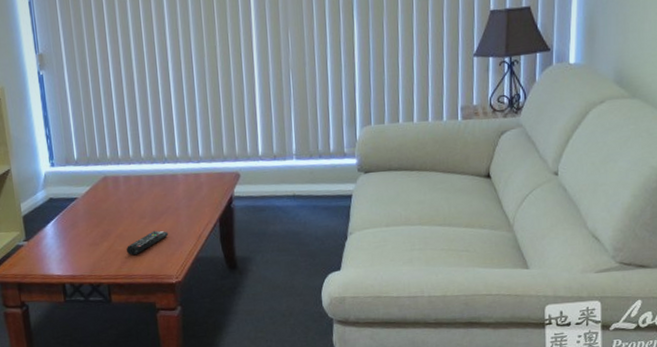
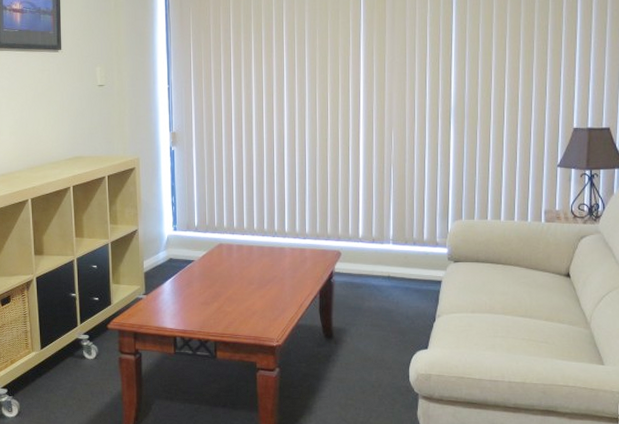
remote control: present [127,230,169,256] -> none [234,296,273,317]

